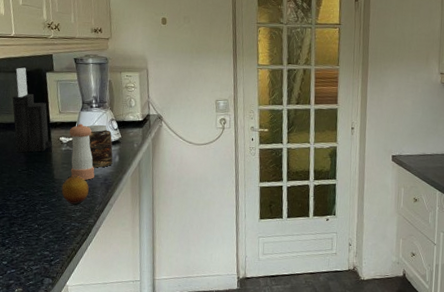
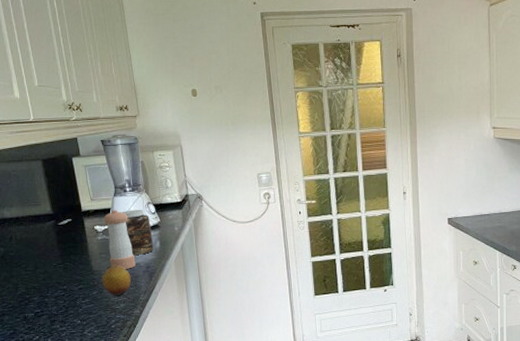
knife block: present [12,67,53,153] -> none [38,154,88,246]

